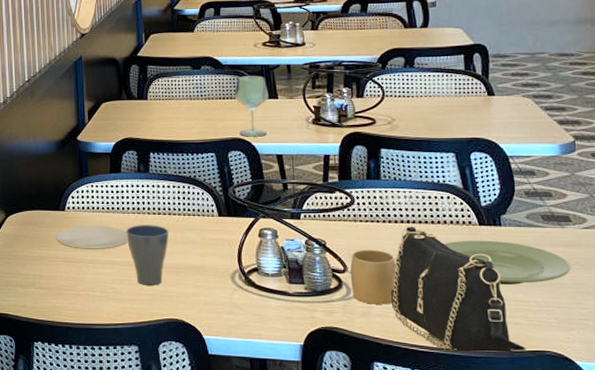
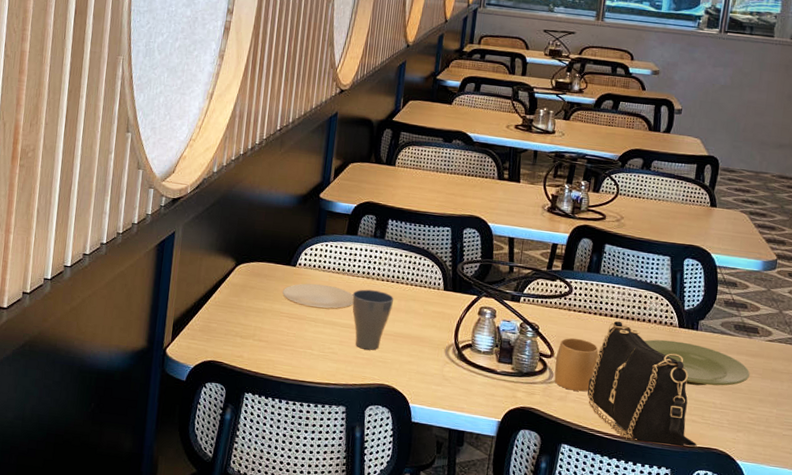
wine glass: present [234,76,269,137] -> none [477,155,513,218]

